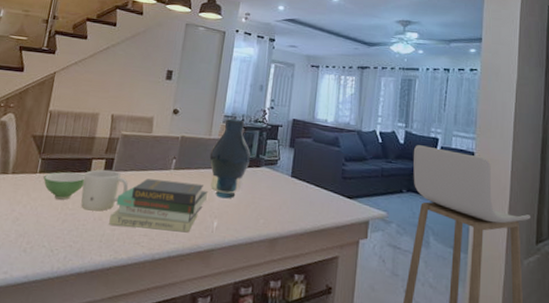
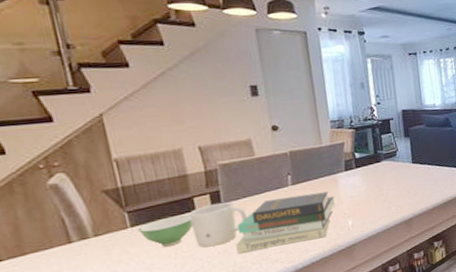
vase: present [209,119,251,199] -> none [325,122,370,199]

